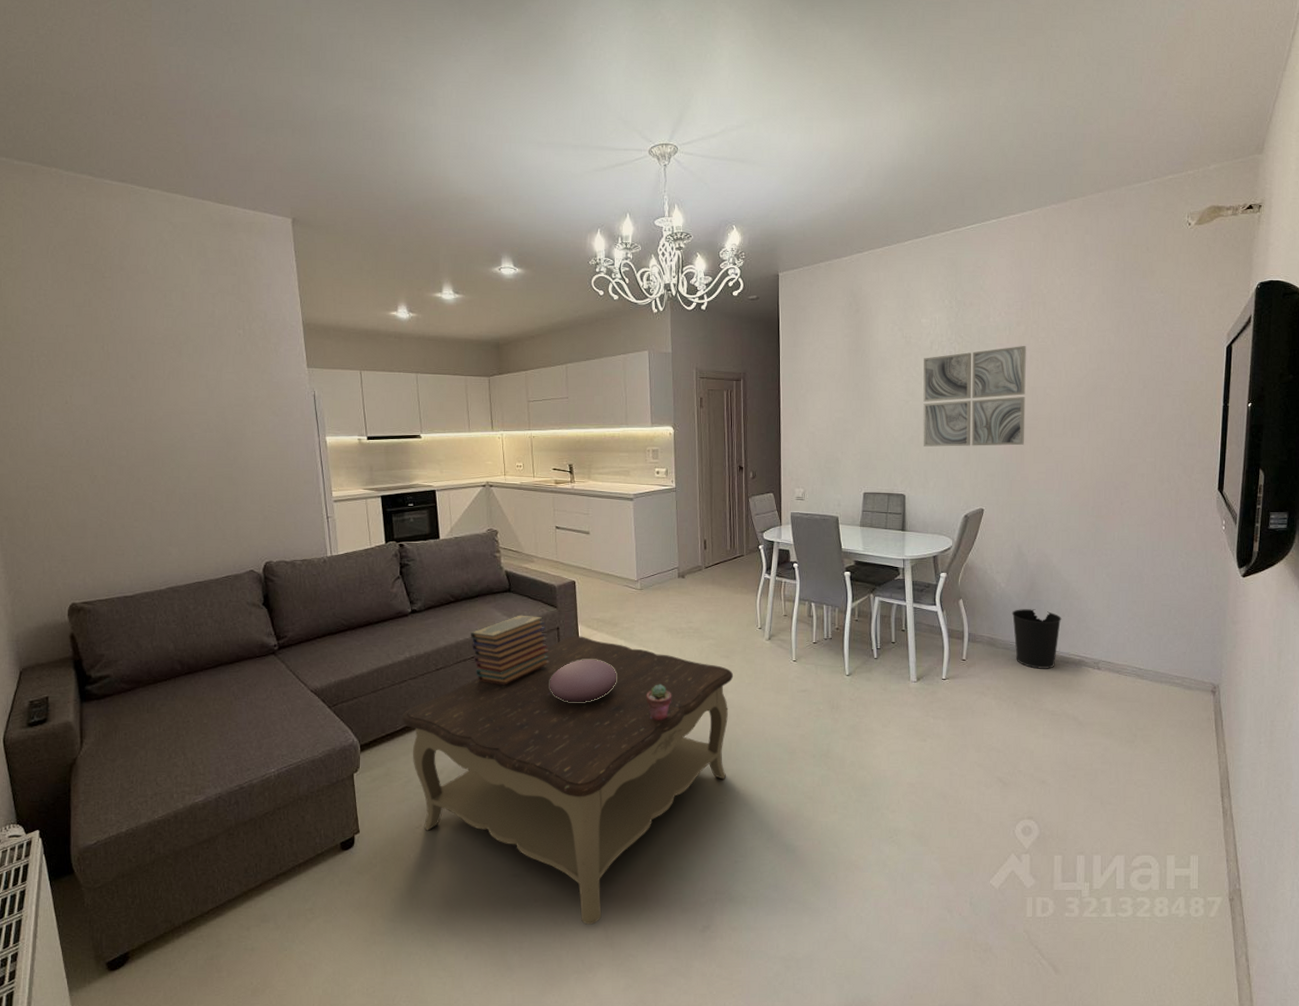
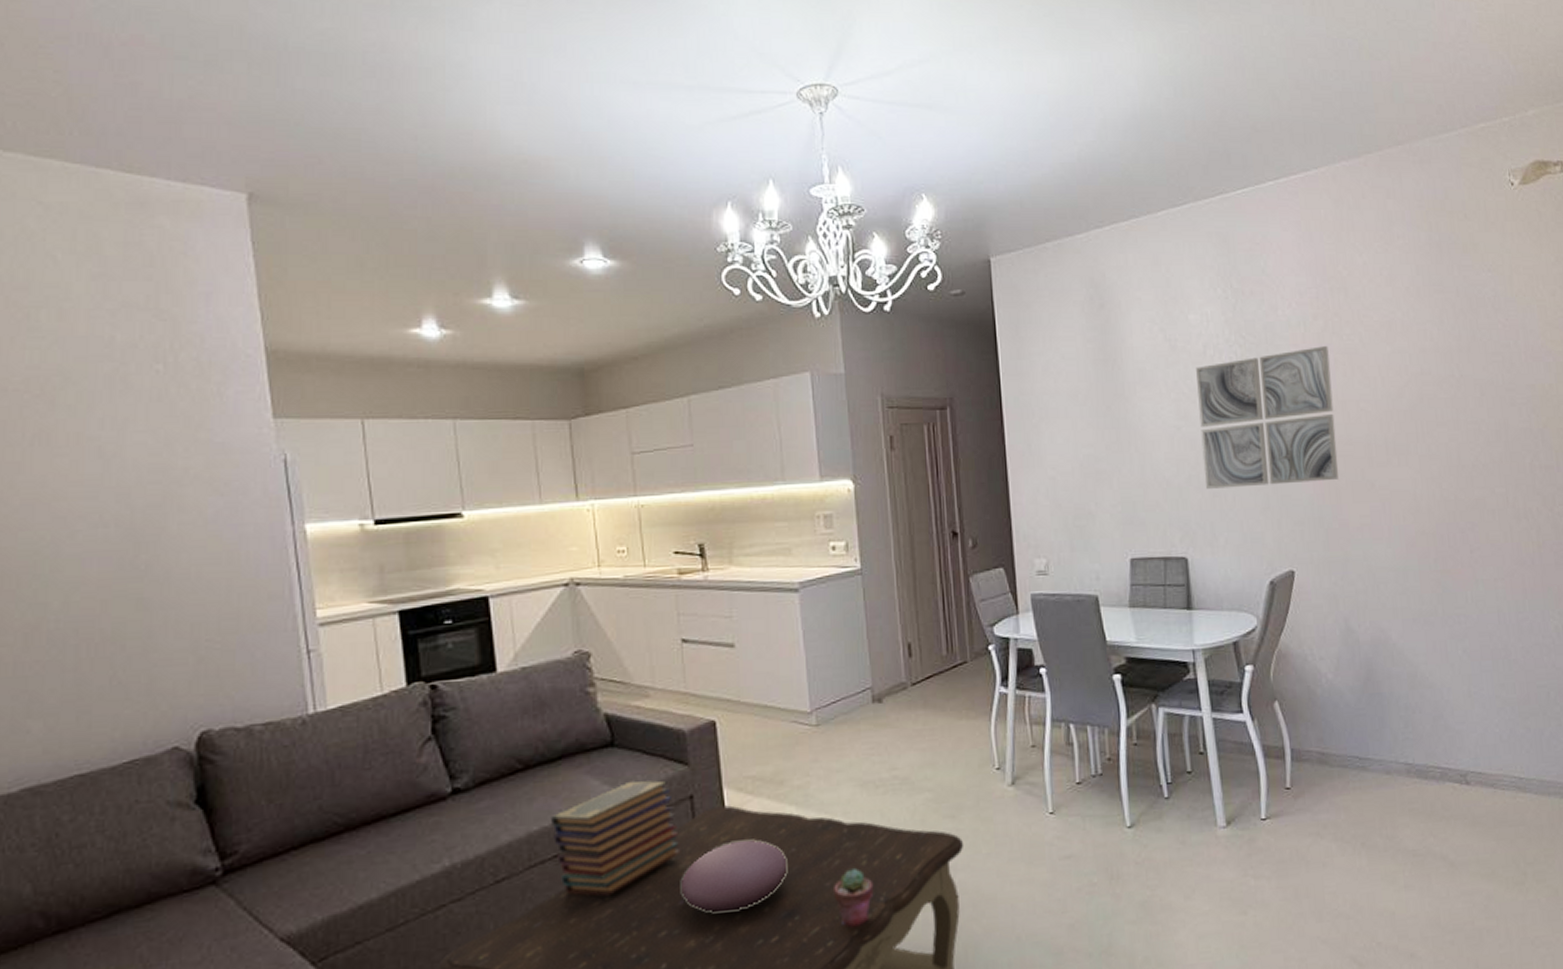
wastebasket: present [1011,609,1062,669] -> none [1345,706,1412,792]

